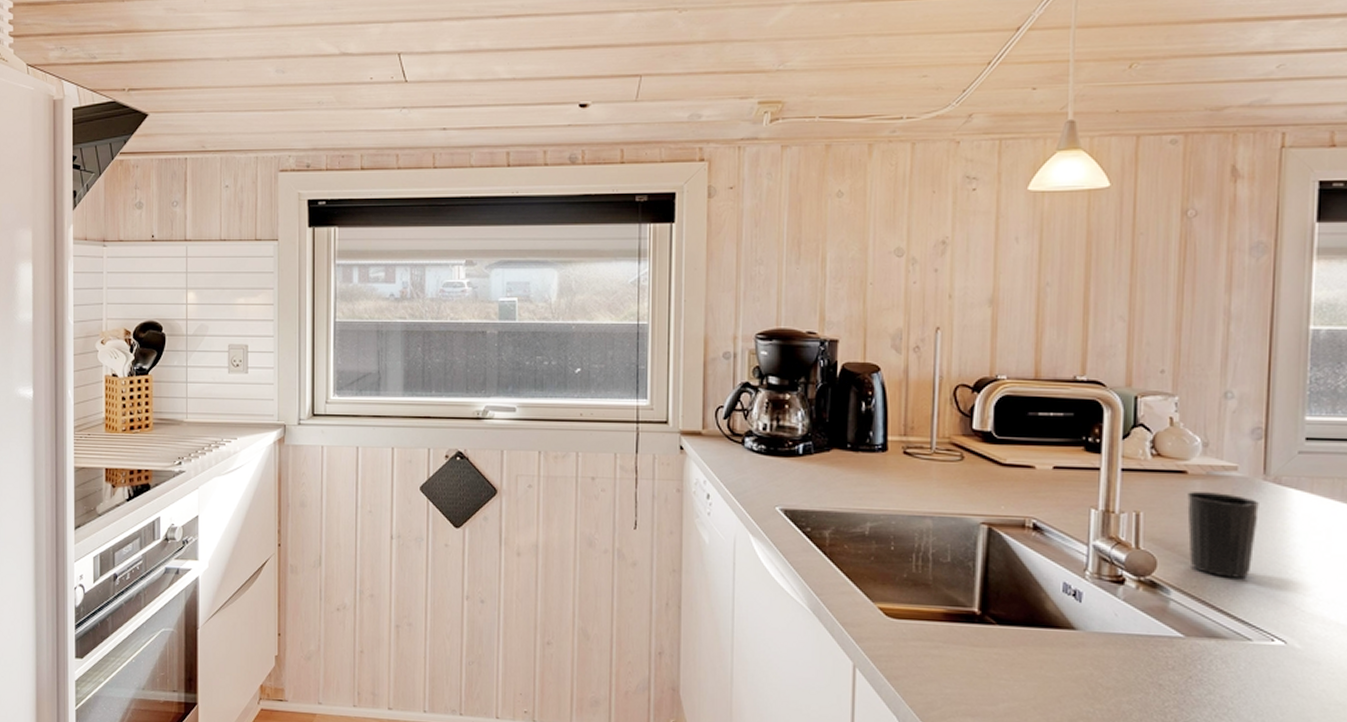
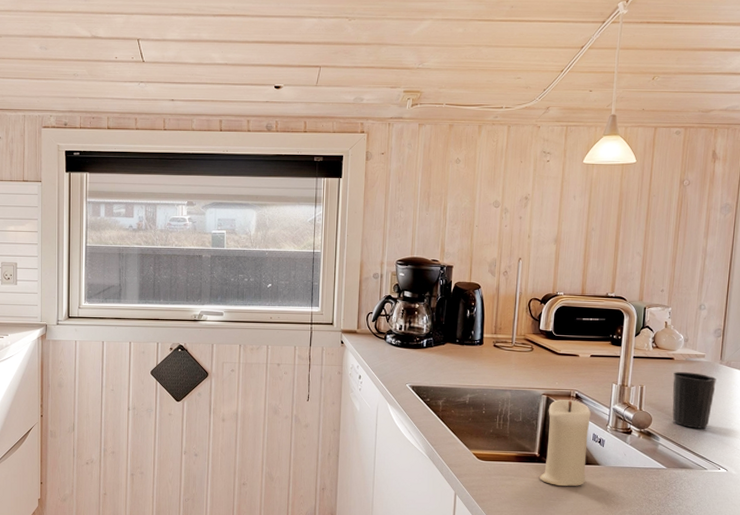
candle: none [982,531,1058,660] -> present [539,400,591,487]

